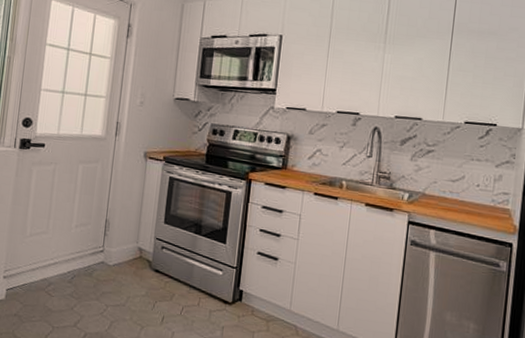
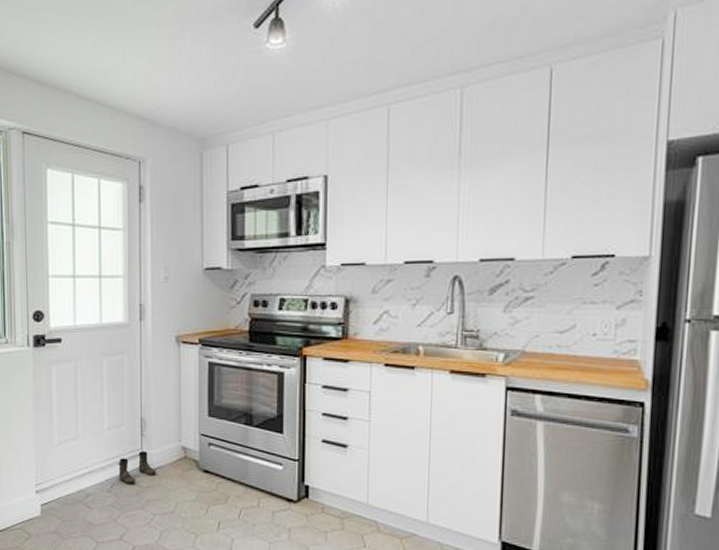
boots: none [79,248,114,277] -> present [118,451,157,484]

